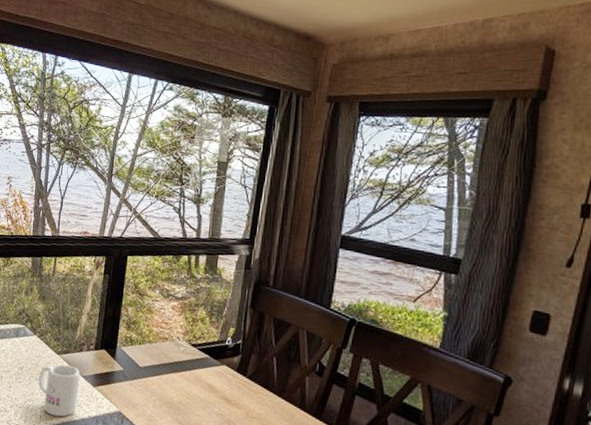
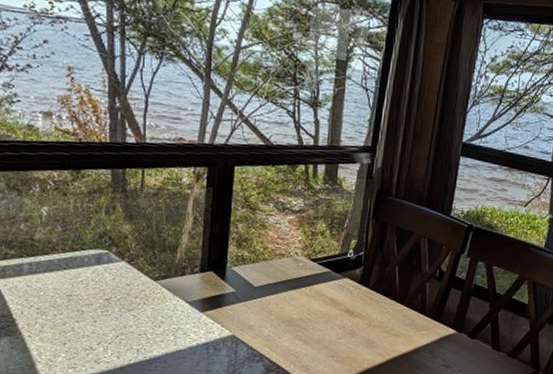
mug: present [38,364,81,417] -> none [132,291,184,348]

